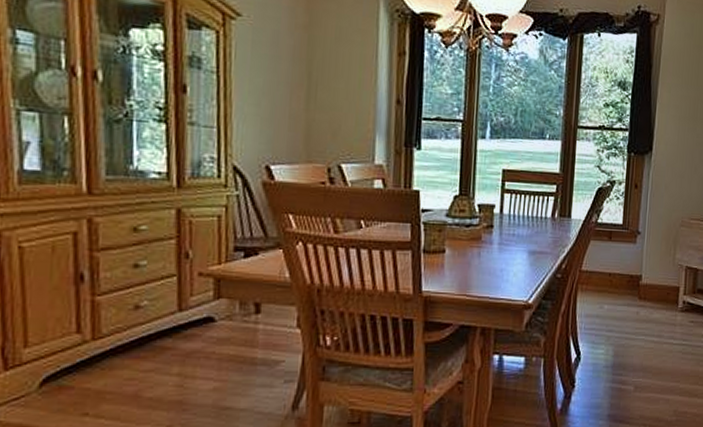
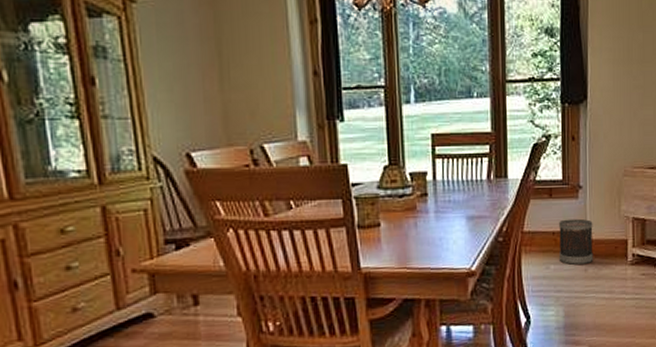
wastebasket: none [614,262,648,308] -> present [559,218,594,266]

